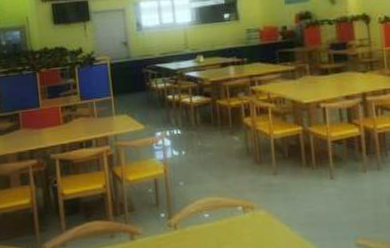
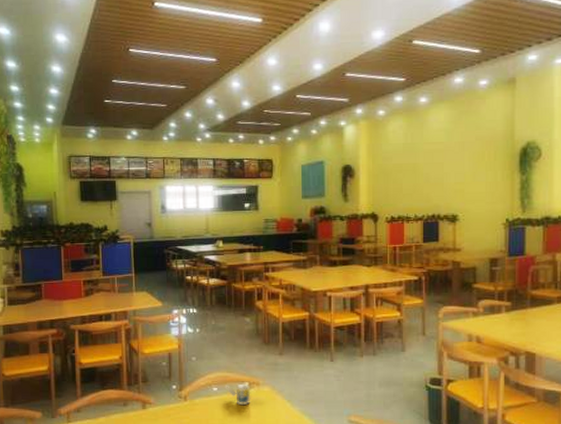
cup: none [216,208,246,231] -> present [224,383,251,405]

